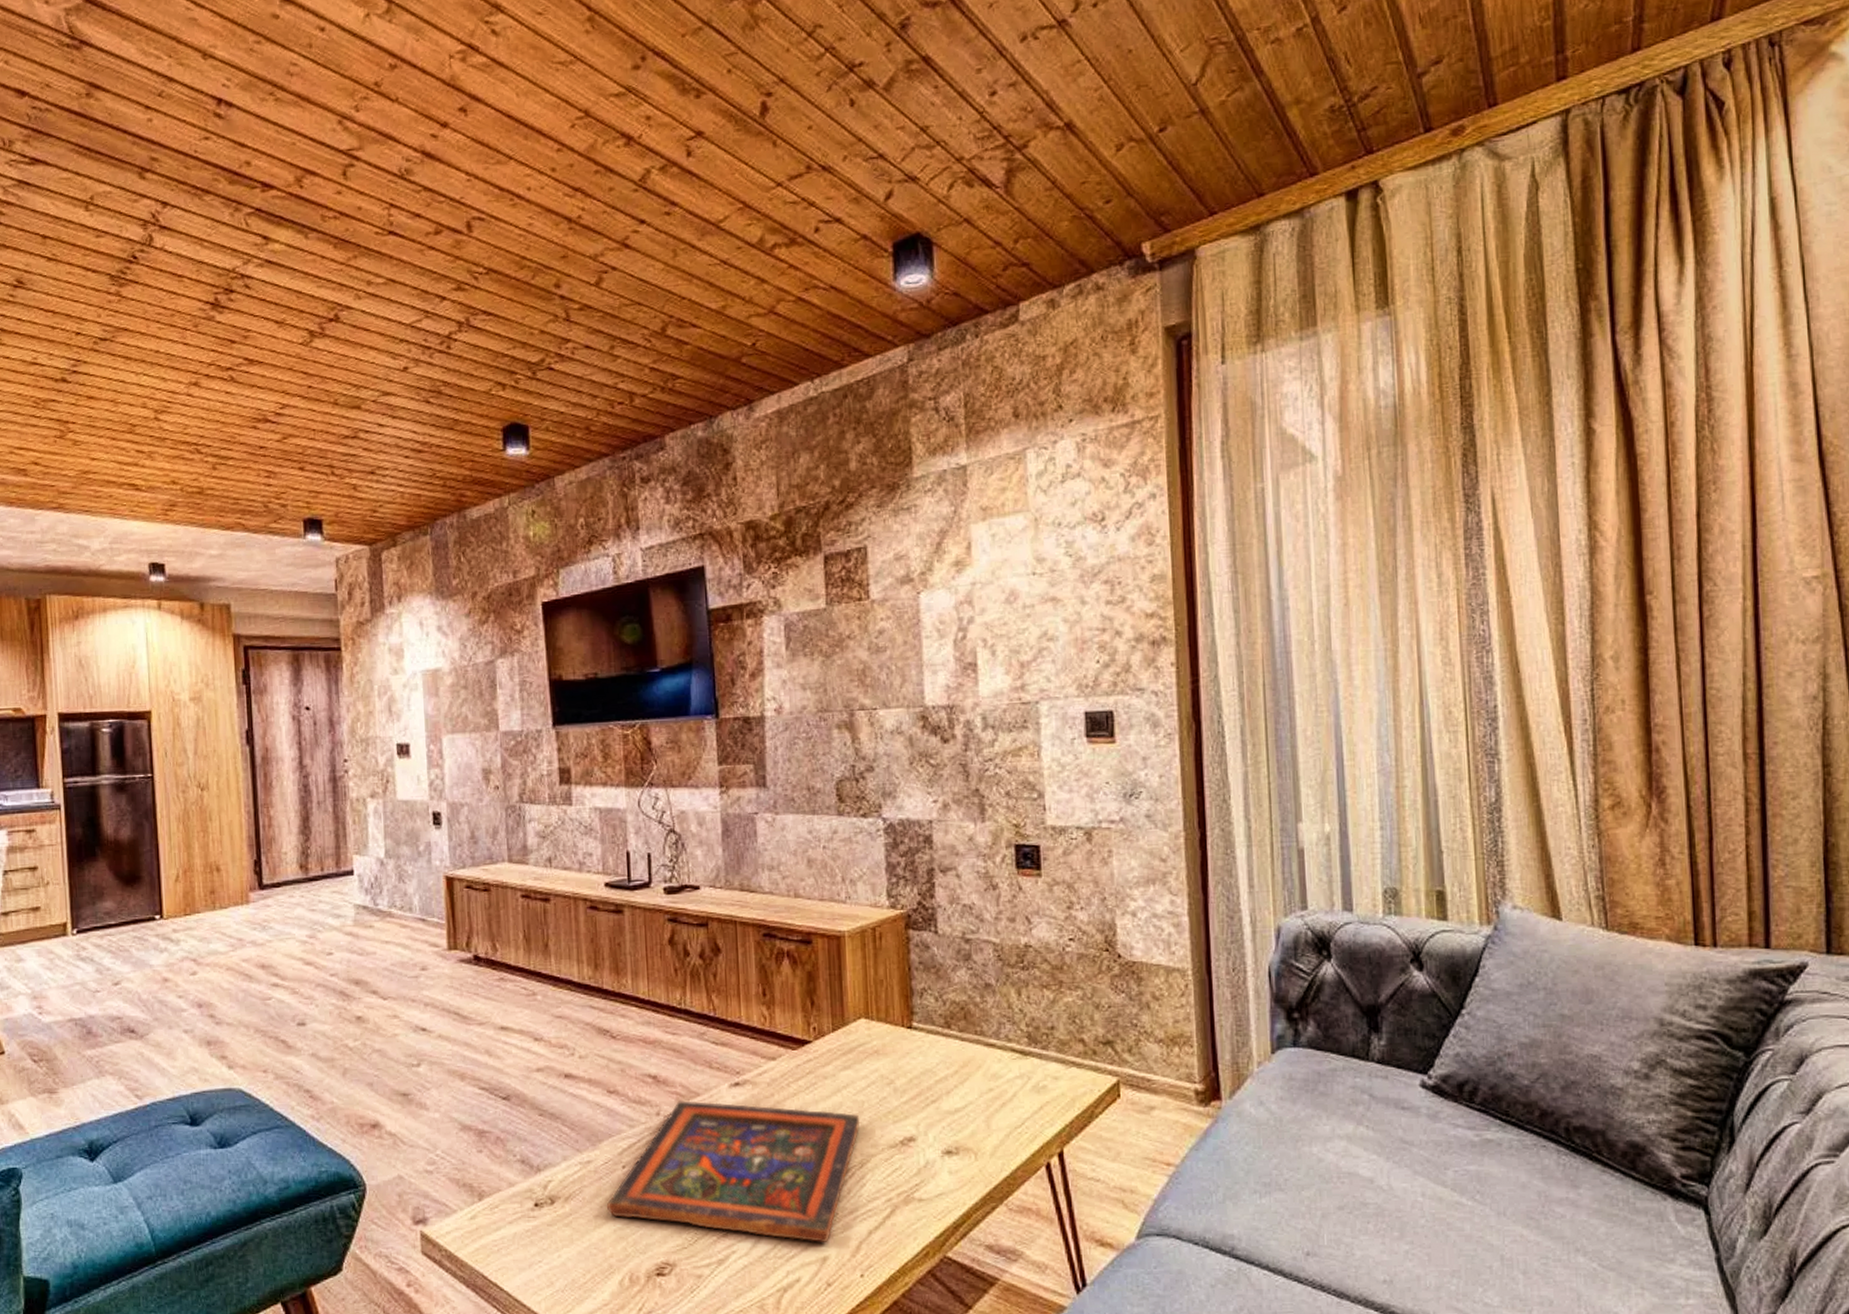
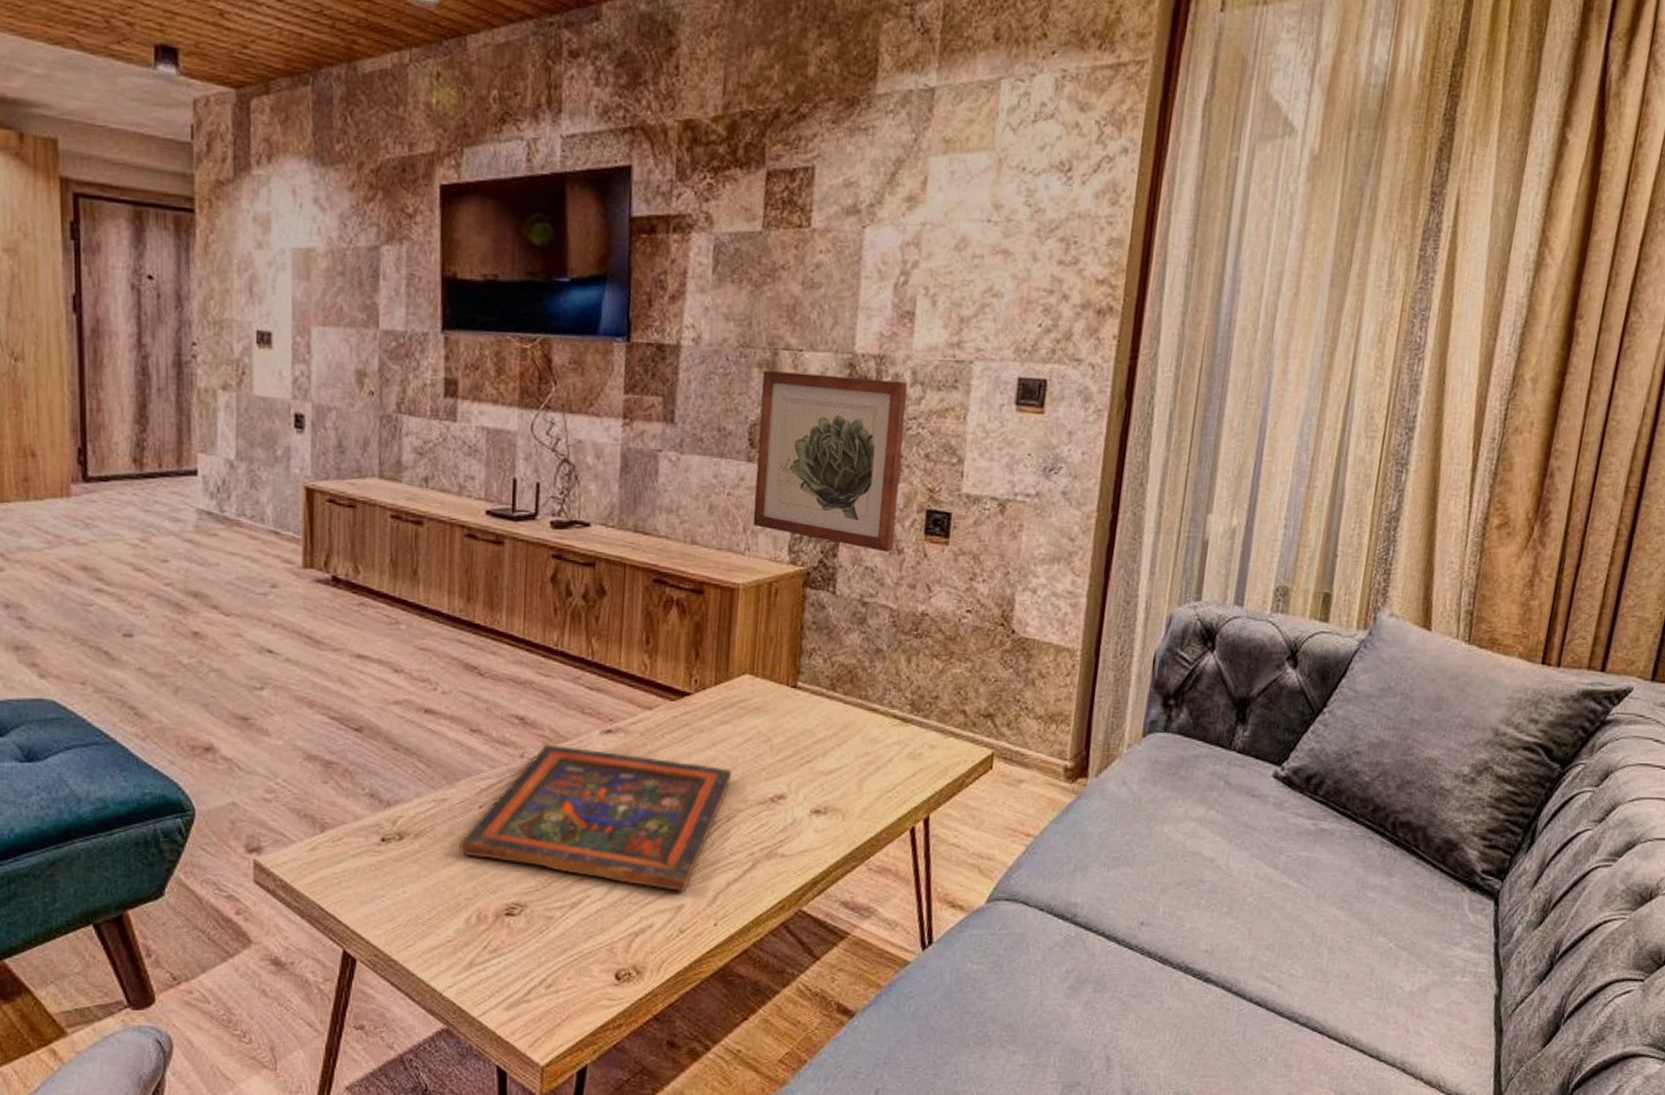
wall art: none [843,727,987,889] -> present [753,370,908,552]

